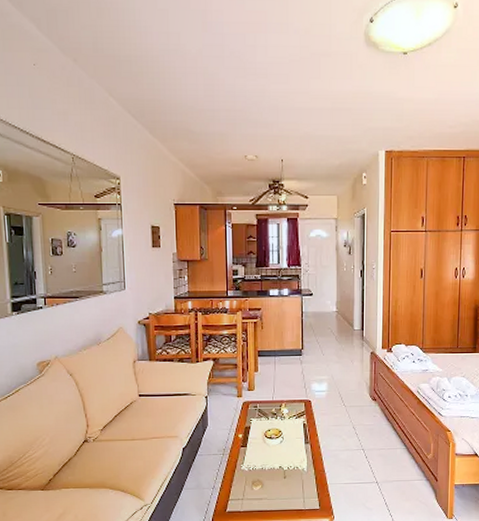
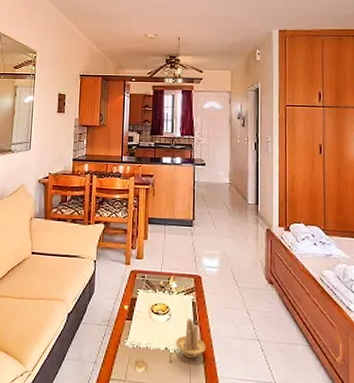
candle holder: none [289,435,317,473] -> present [175,314,206,359]

